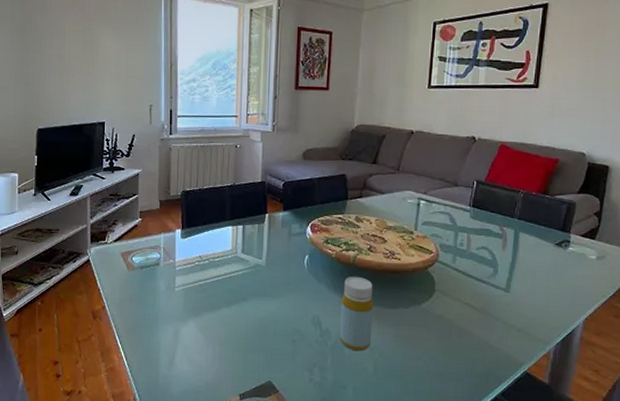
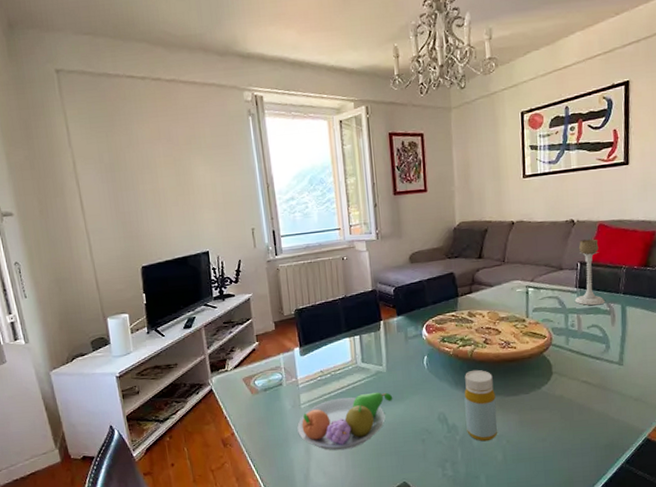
fruit bowl: none [169,285,269,340] -> present [297,392,393,451]
candle holder: none [466,158,498,227] -> present [574,239,605,306]

